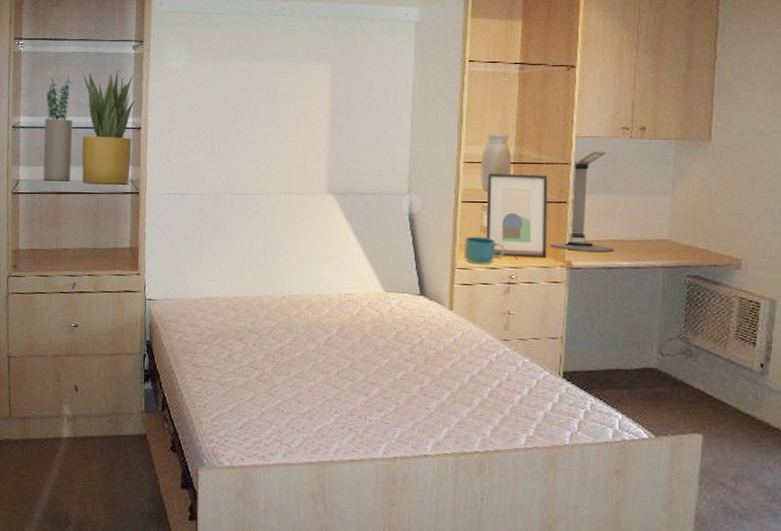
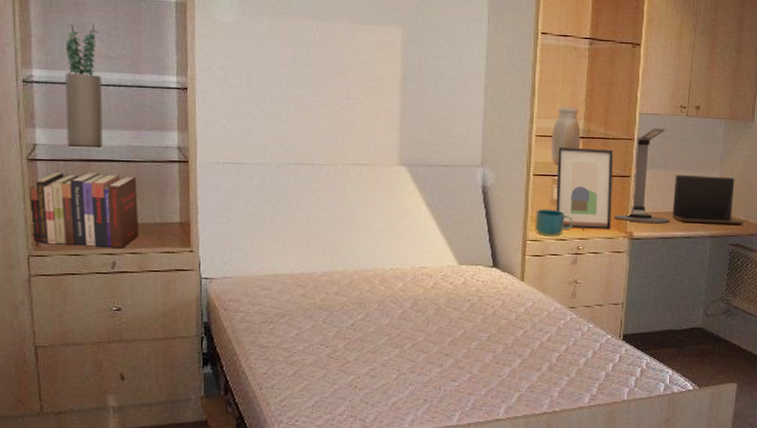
books: none [12,203,96,271] -> present [30,172,139,248]
planter: present [81,69,135,185] -> none [109,18,179,152]
laptop computer: none [616,200,705,255] -> present [672,175,745,226]

